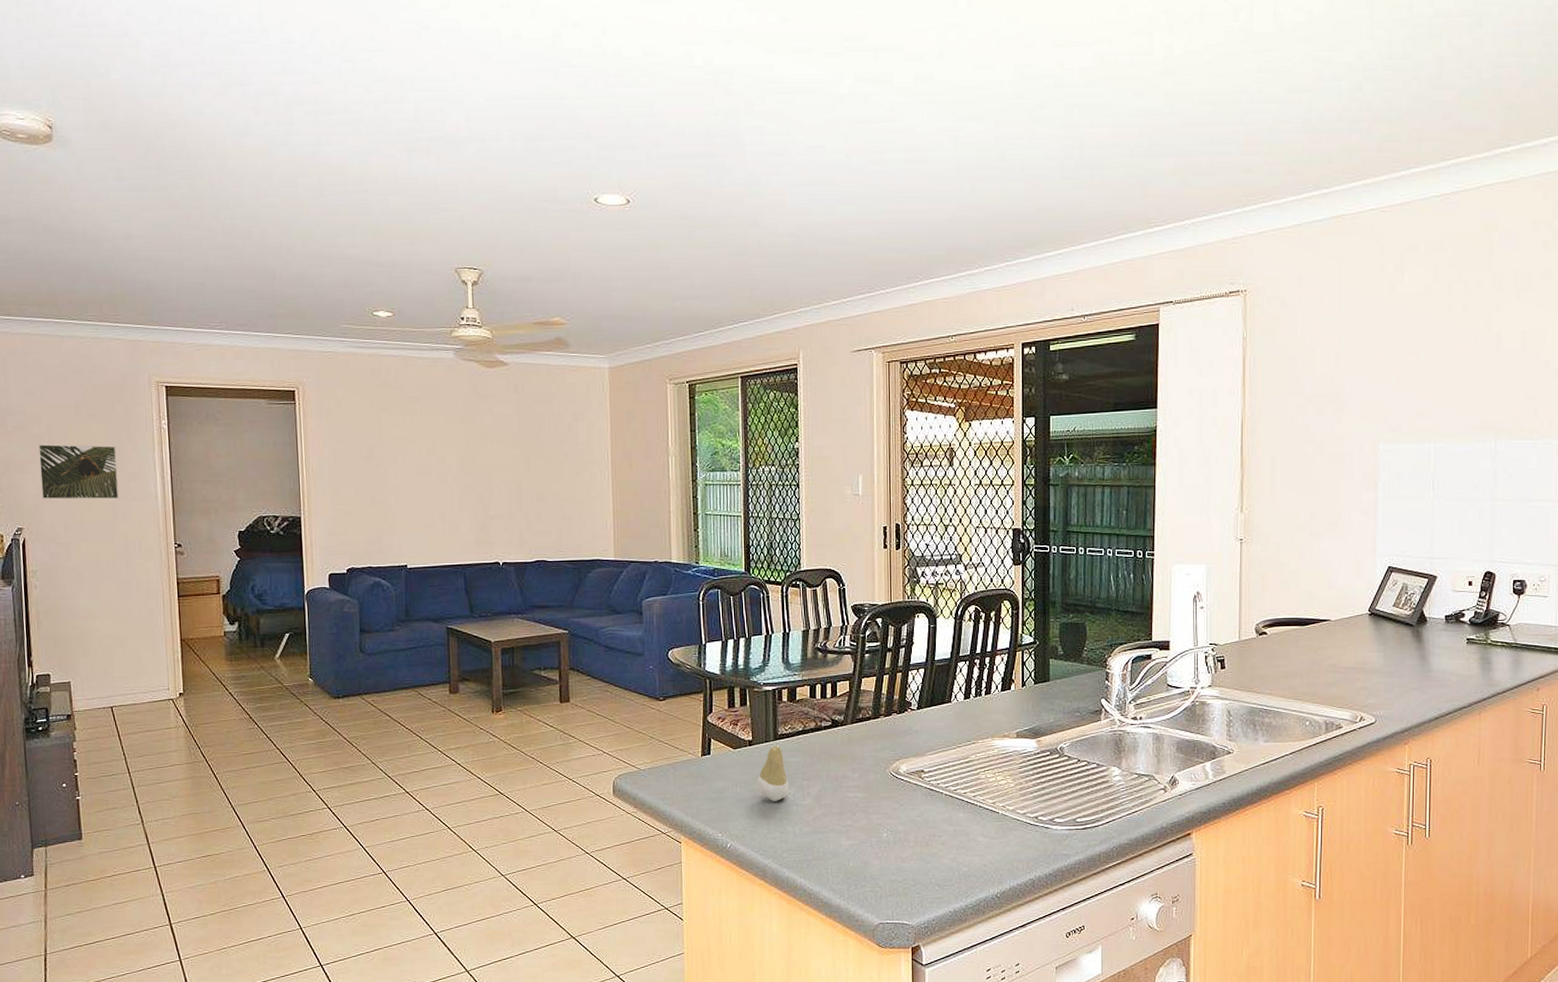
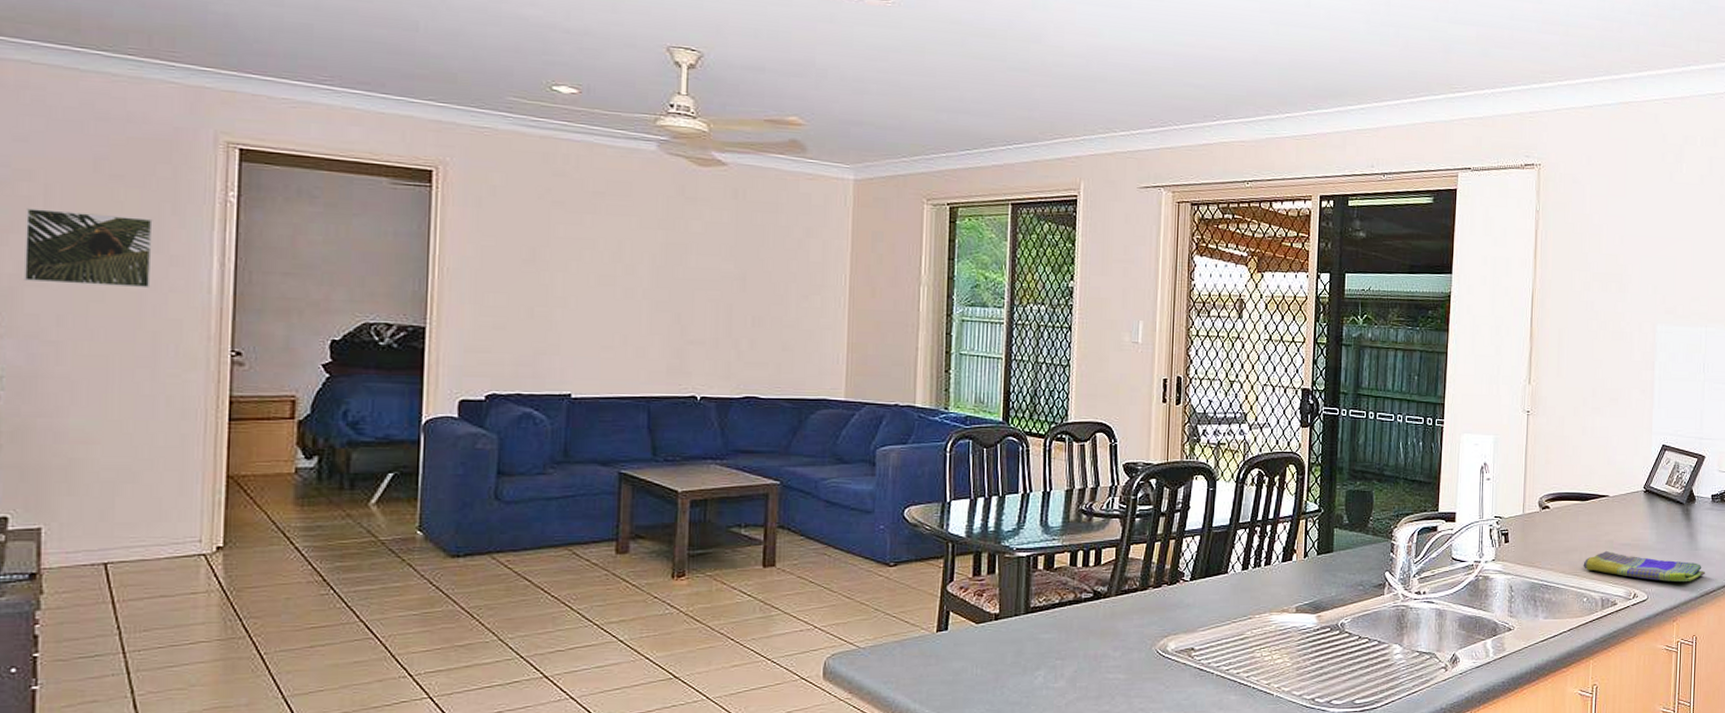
tooth: present [757,746,789,801] -> none [1001,620,1040,684]
dish towel: none [1304,674,1440,705] -> present [1583,550,1706,583]

